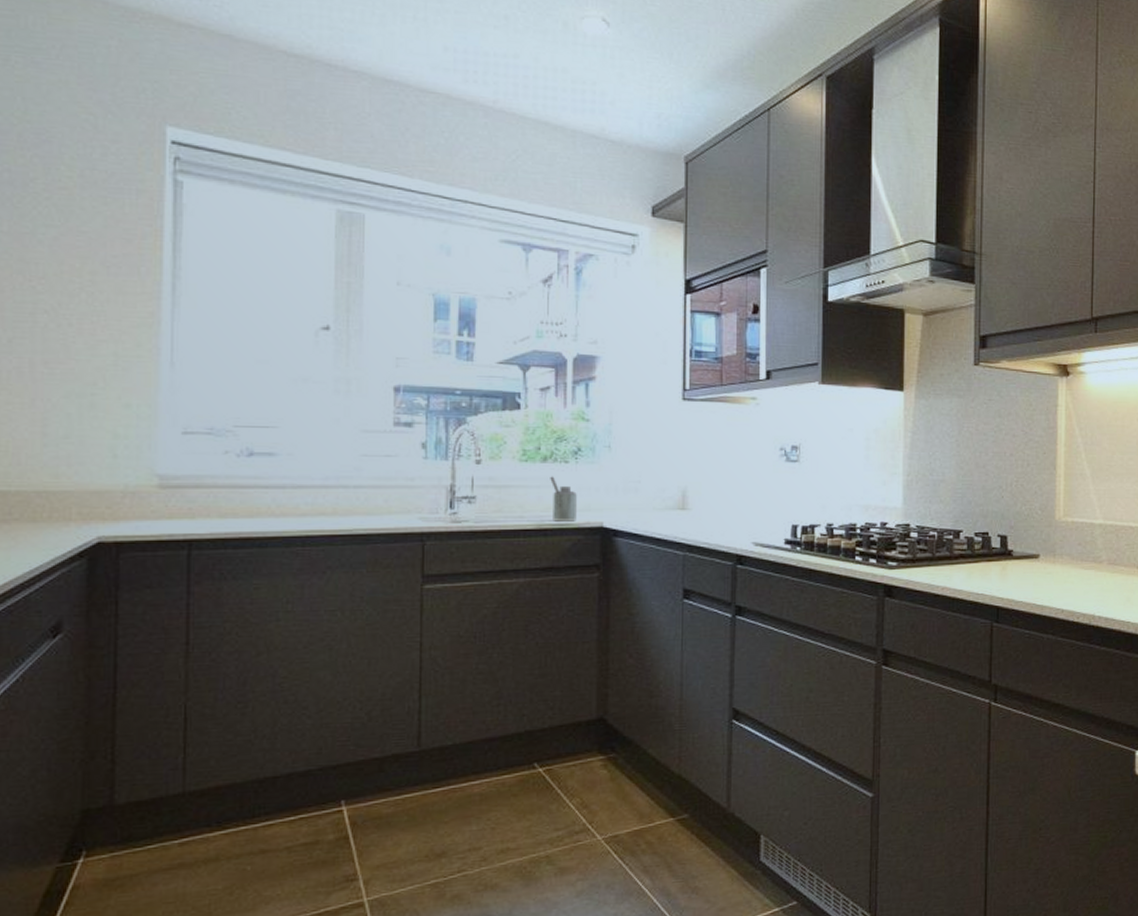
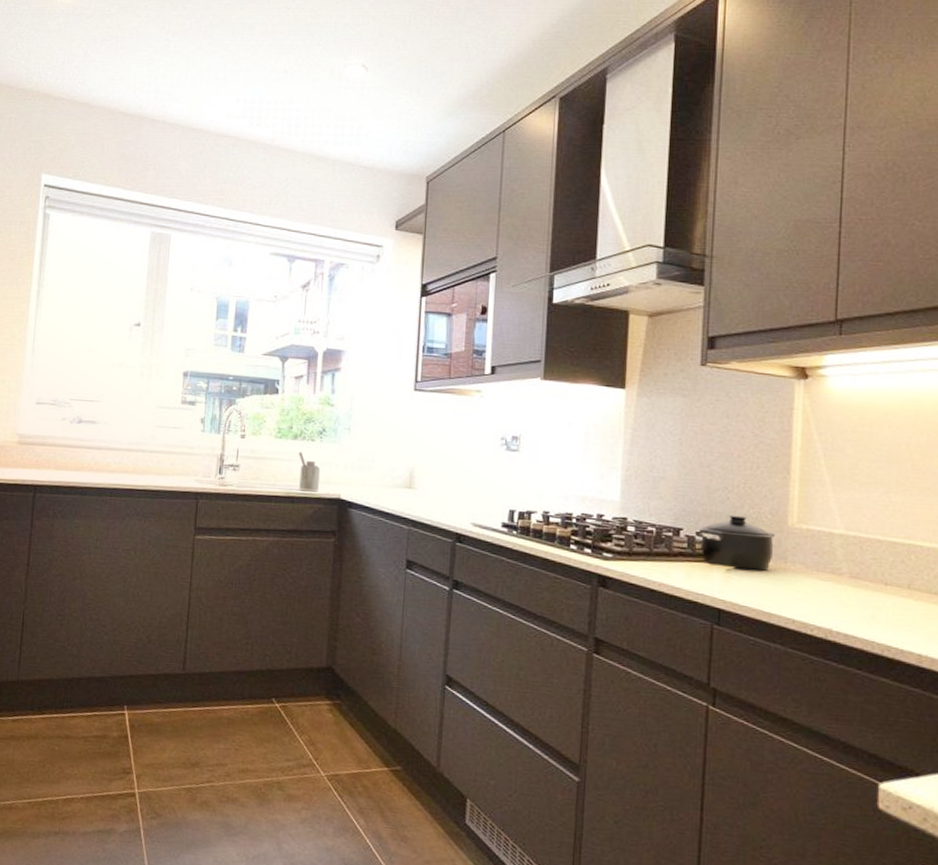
saucepan: none [977,513,1044,566] -> present [698,514,775,571]

